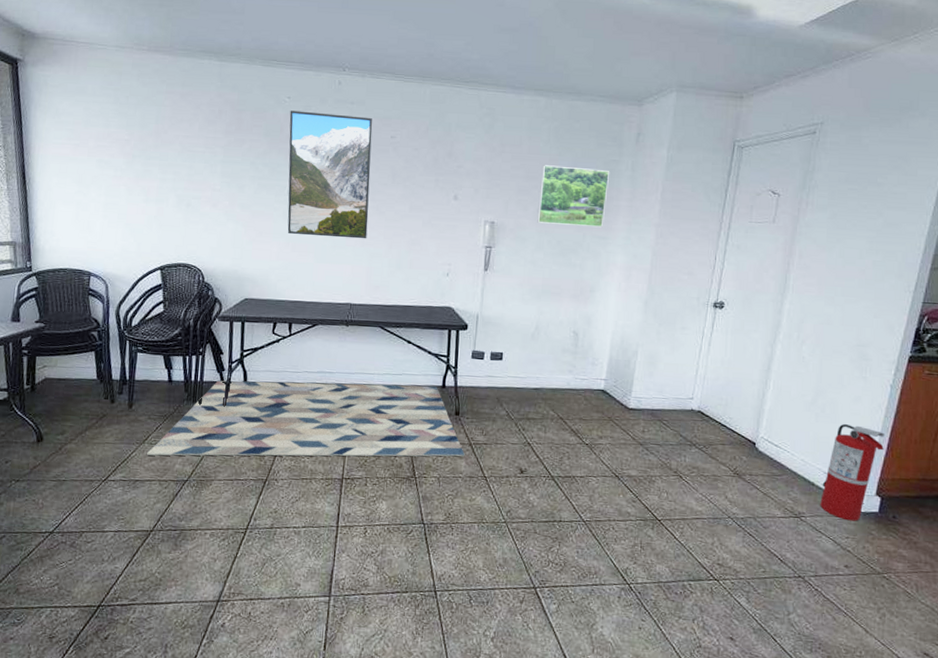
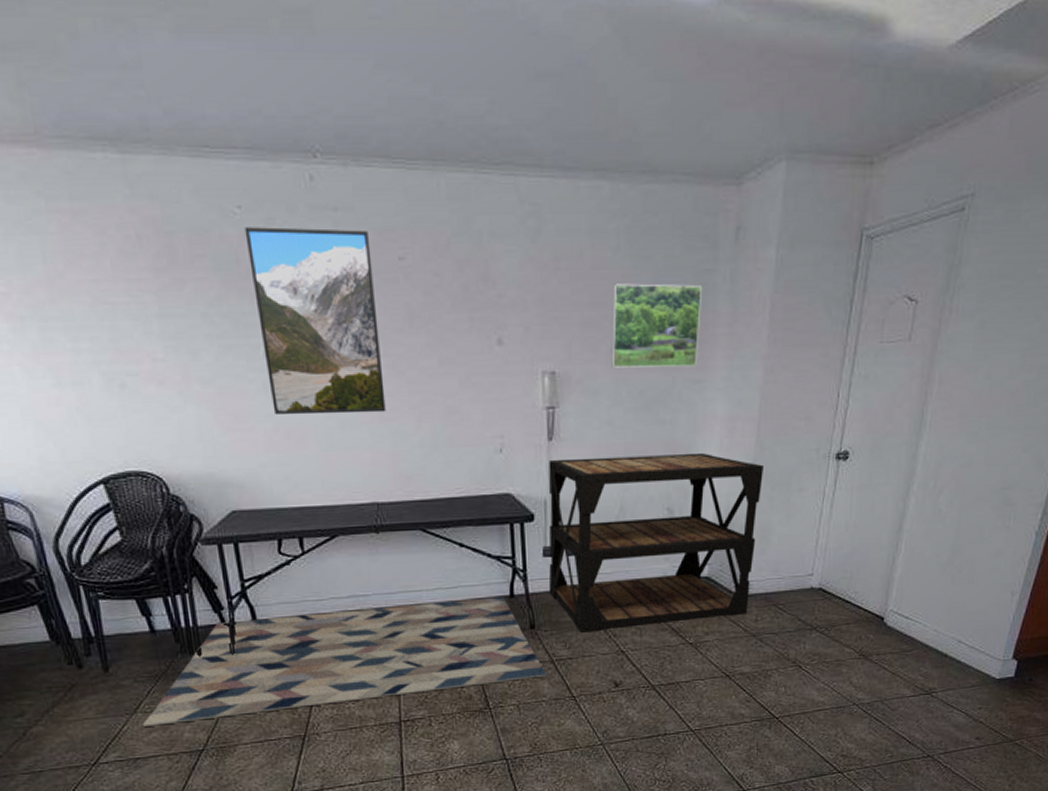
shelving unit: none [473,285,653,425] -> present [548,452,763,633]
fire extinguisher: present [820,423,885,521] -> none [953,582,1027,690]

